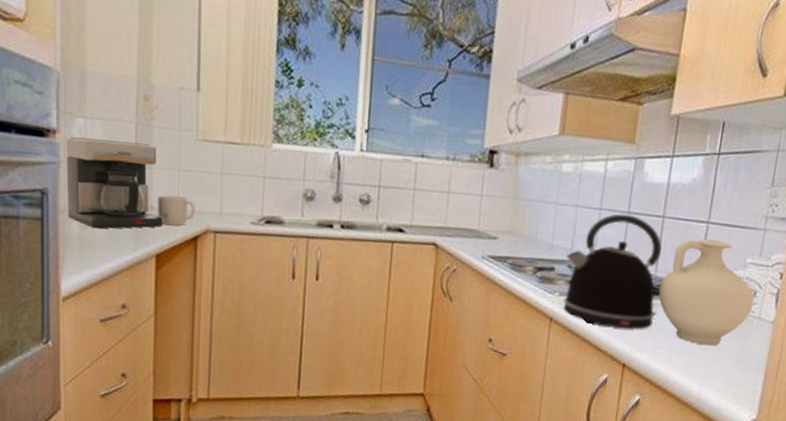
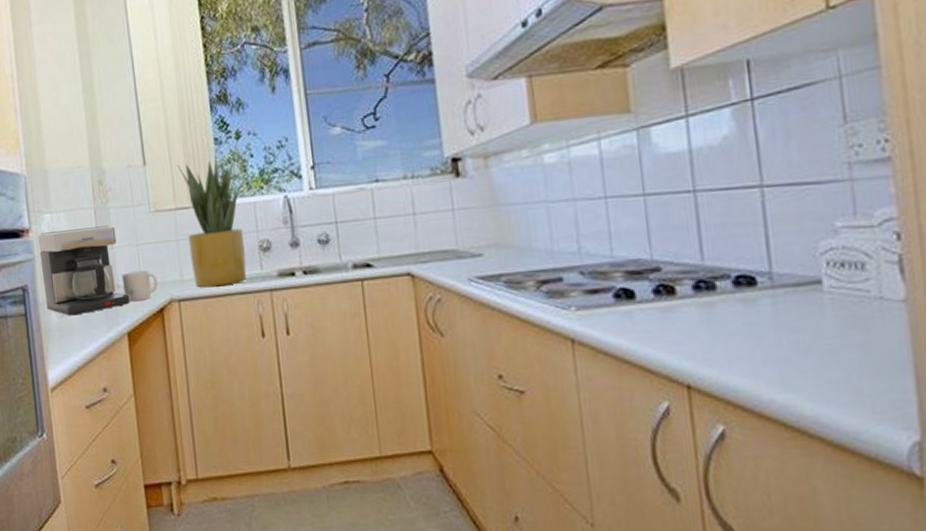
planter: none [233,98,295,226] -> present [177,154,247,288]
kettle: present [563,214,662,329] -> none [574,196,718,340]
ceramic jug: present [659,239,755,346] -> none [713,206,866,347]

